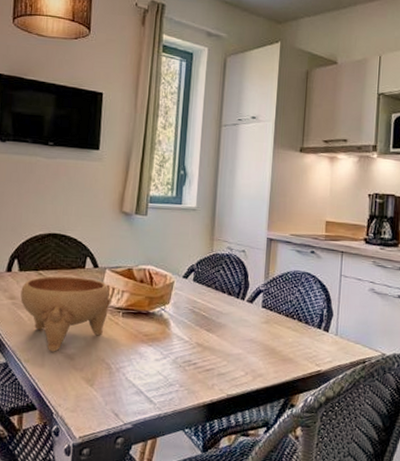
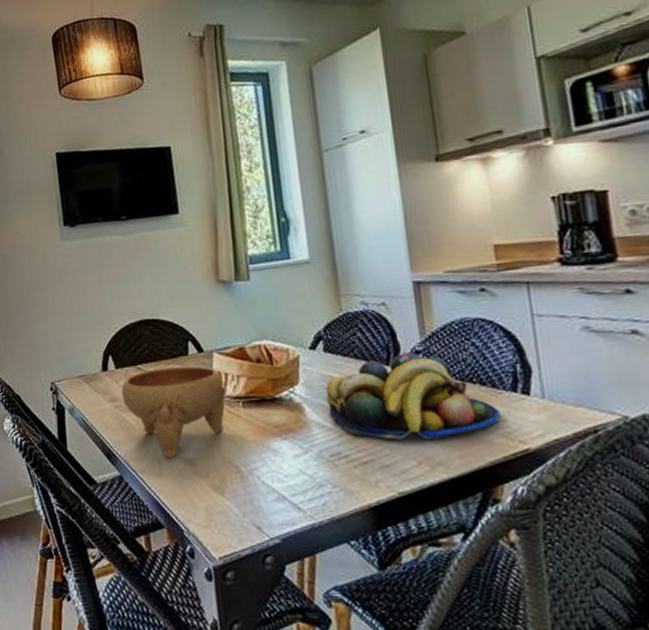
fruit bowl: none [188,290,307,357] -> present [326,352,501,440]

